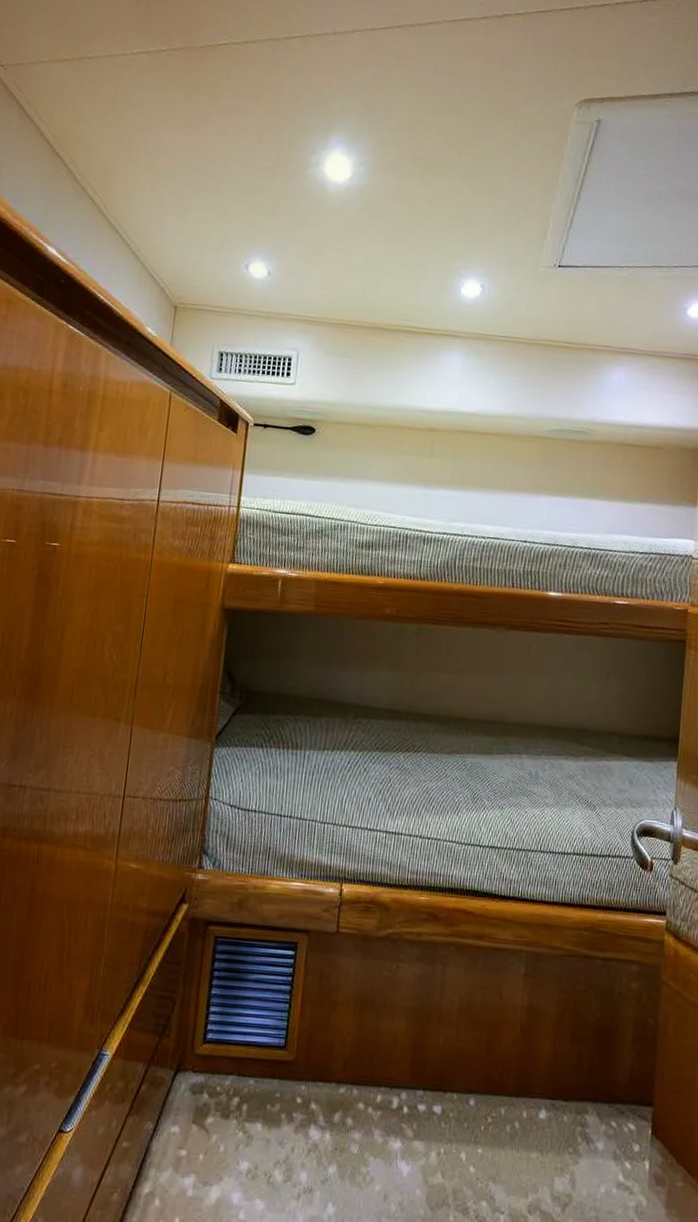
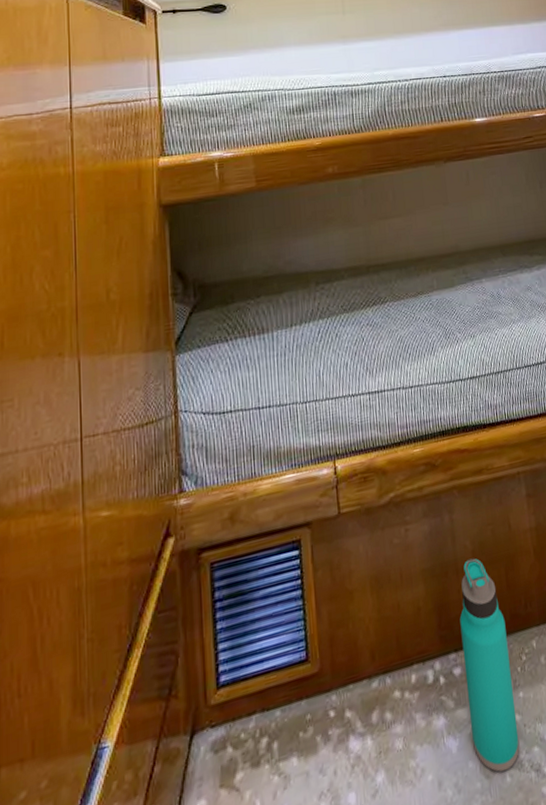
water bottle: none [423,1013,478,1211] -> present [459,558,520,772]

